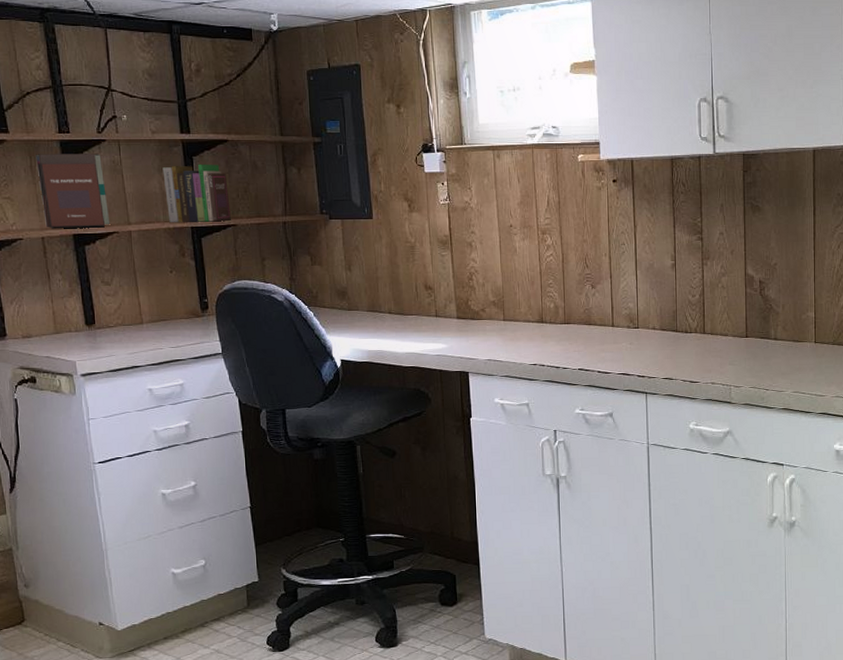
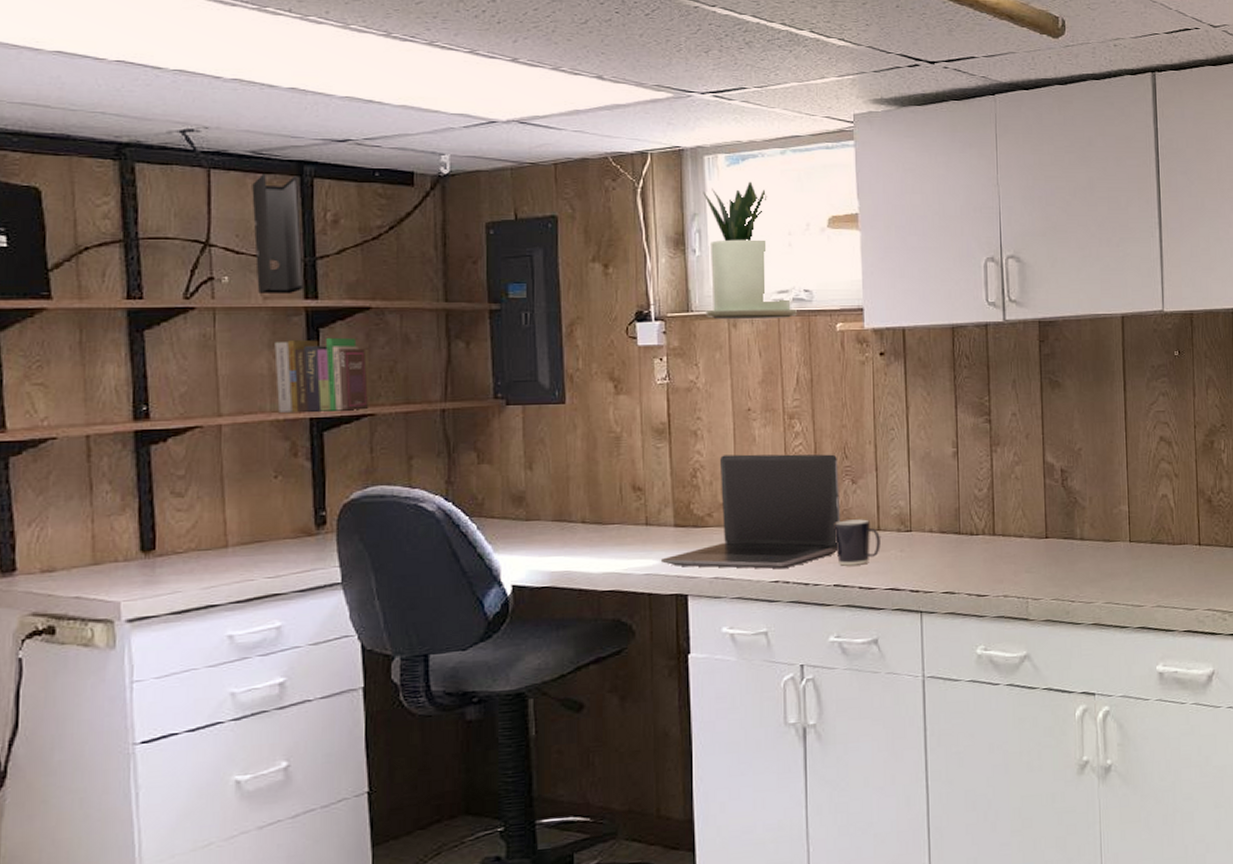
books: present [36,154,111,229] -> none [88,325,192,424]
binder: none [137,32,180,130] -> present [252,174,305,295]
laptop computer: none [447,262,583,355] -> present [660,454,841,570]
planter: none [471,33,549,152] -> present [703,181,800,320]
mug: none [578,317,614,354] -> present [834,519,880,566]

